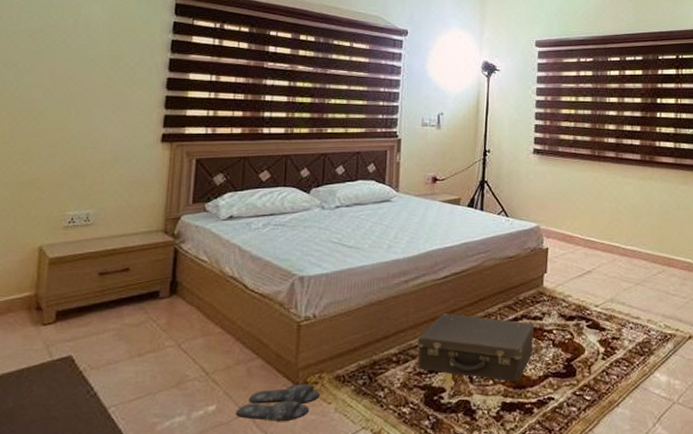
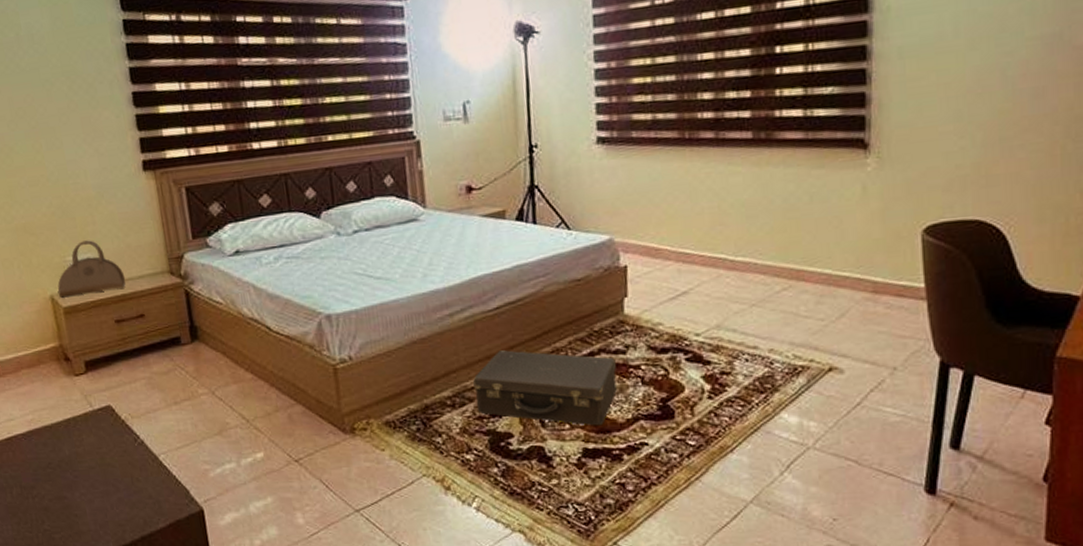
handbag: none [48,198,120,249] -> present [57,240,126,298]
slippers: present [236,384,320,421] -> none [285,431,371,468]

